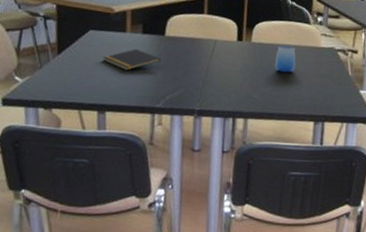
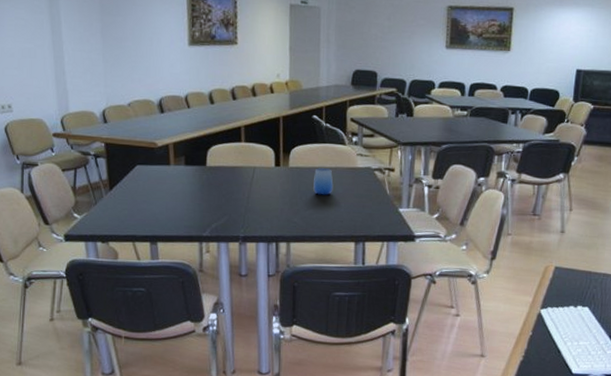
notepad: present [102,48,161,71] -> none [151,180,204,202]

